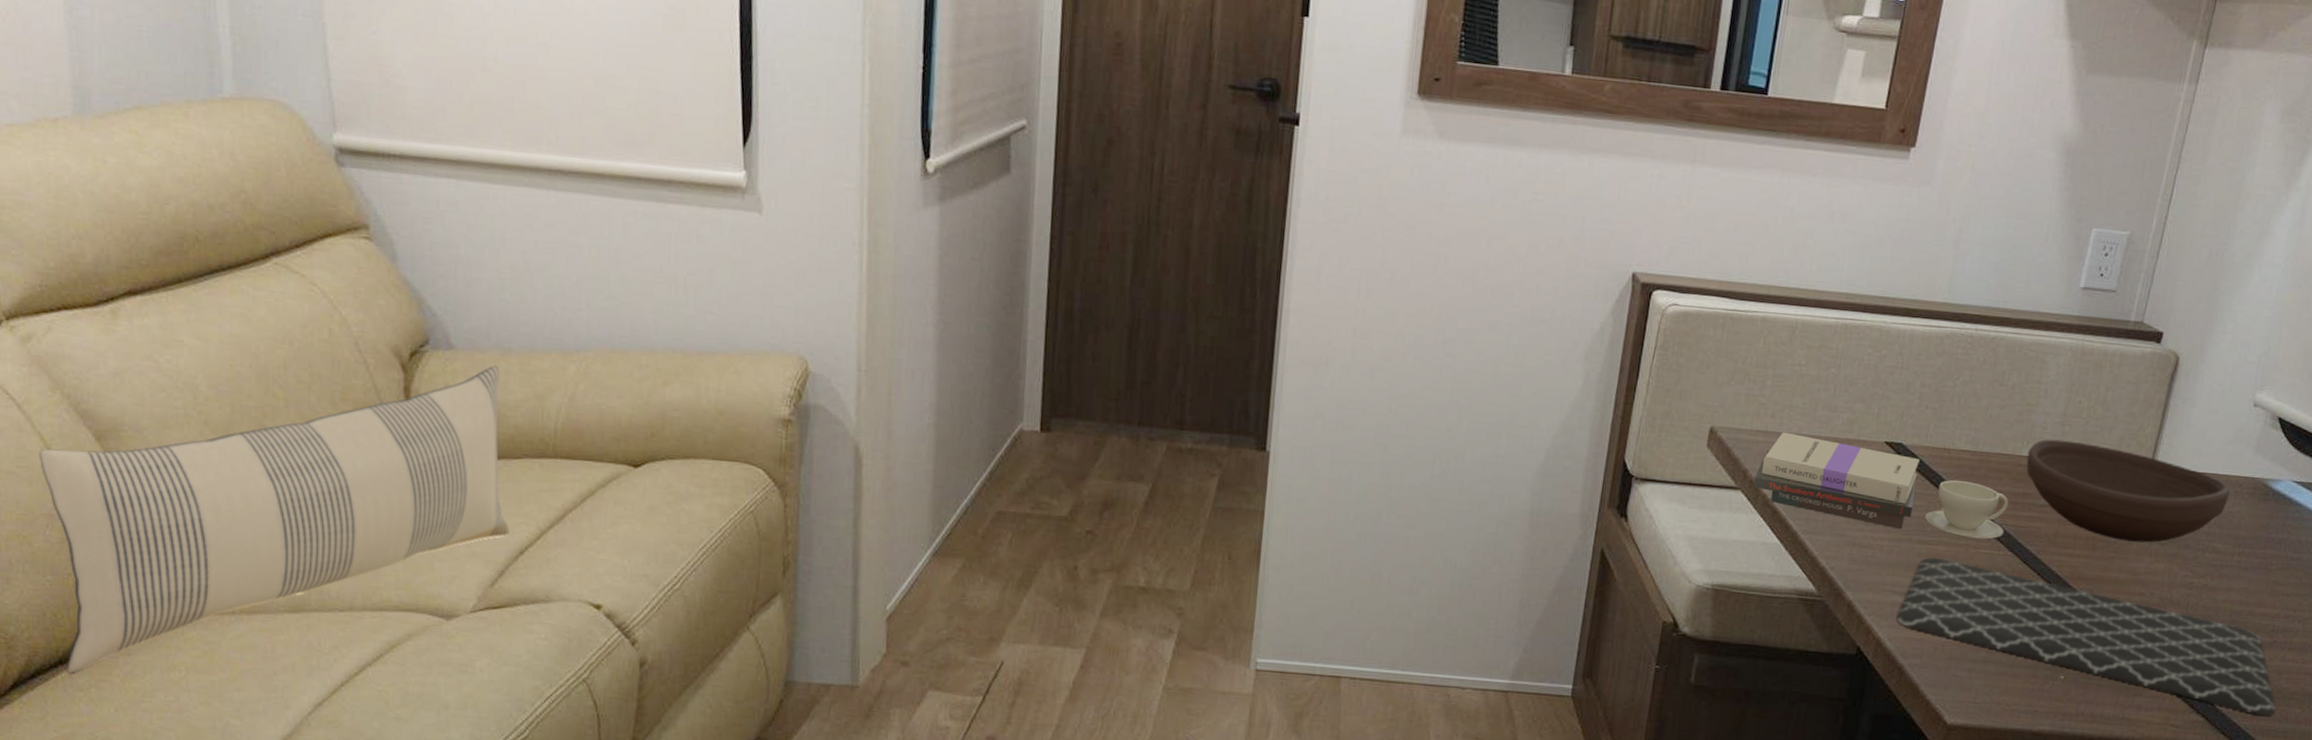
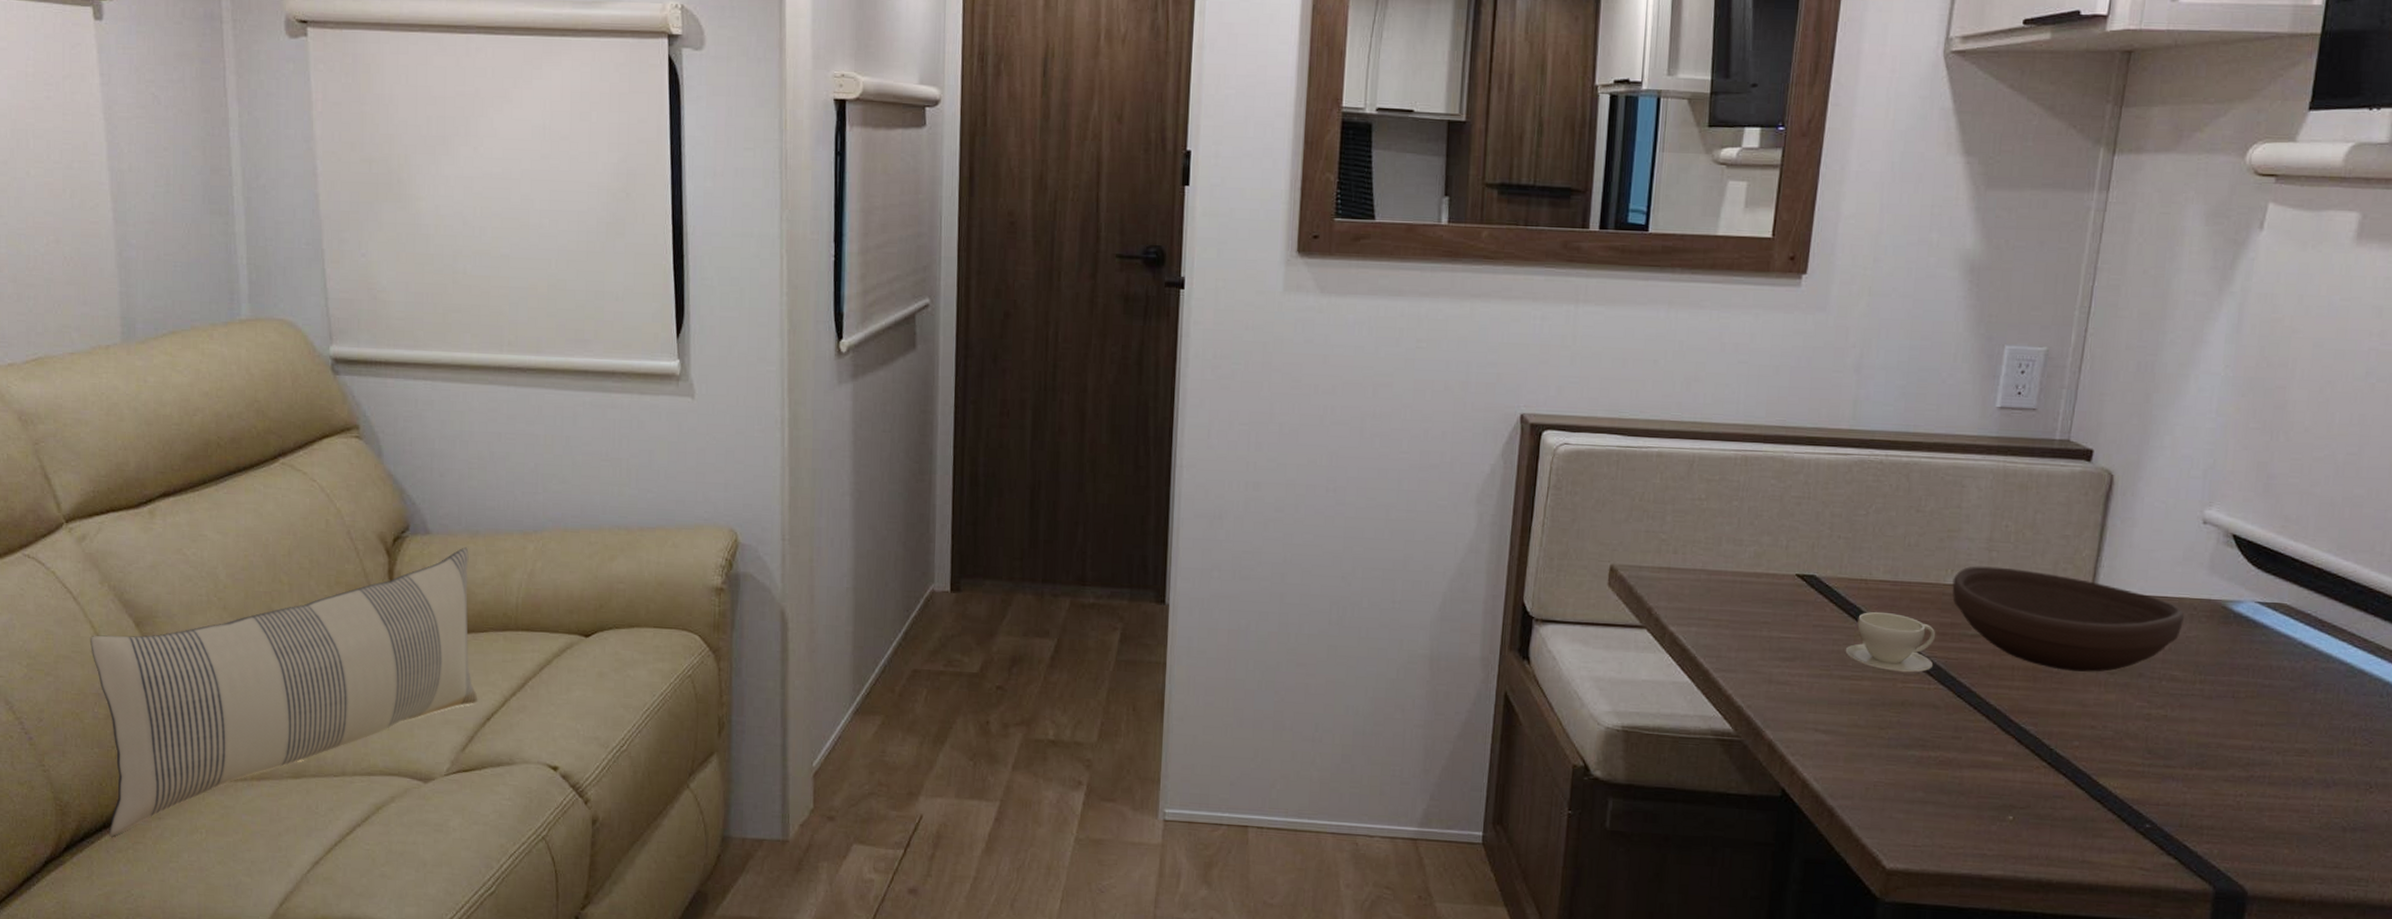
books: present [1753,432,1920,530] -> none [1658,568,1835,665]
placemat: present [1896,556,2276,716] -> none [1822,692,2260,858]

